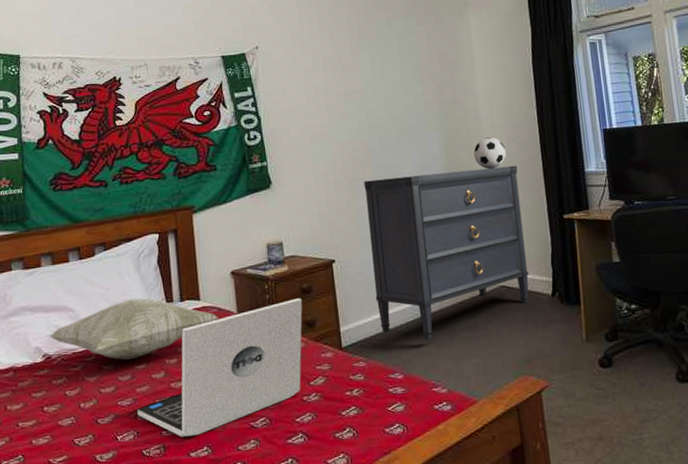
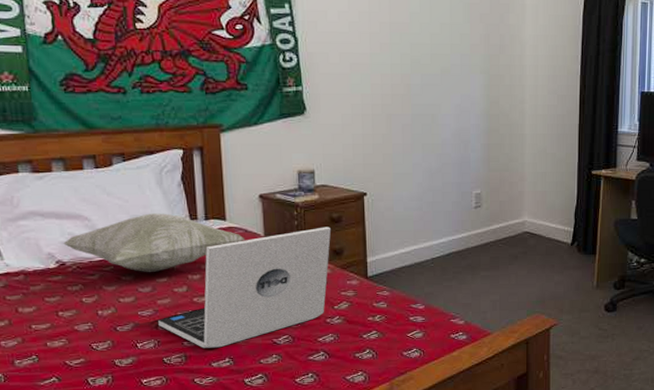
dresser: present [364,165,530,340] -> none [402,117,554,276]
soccer ball: present [473,137,506,169] -> none [514,87,545,119]

